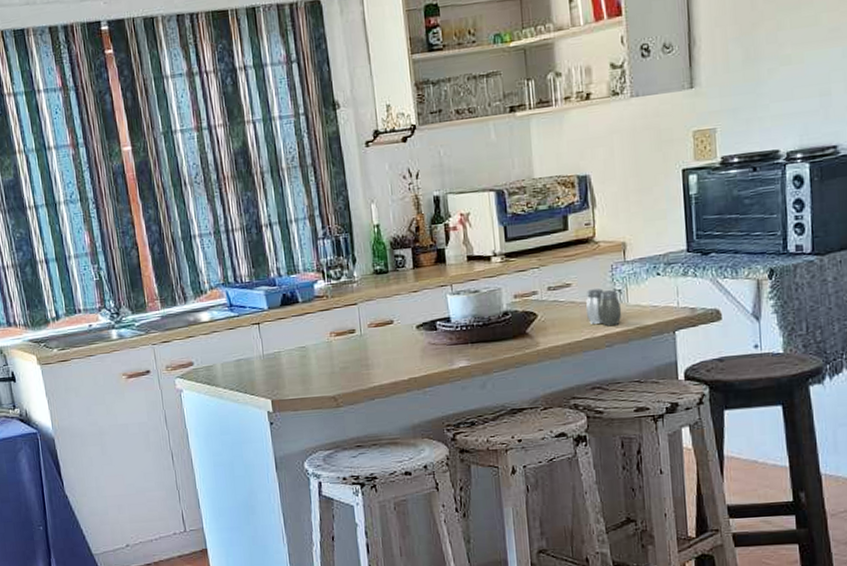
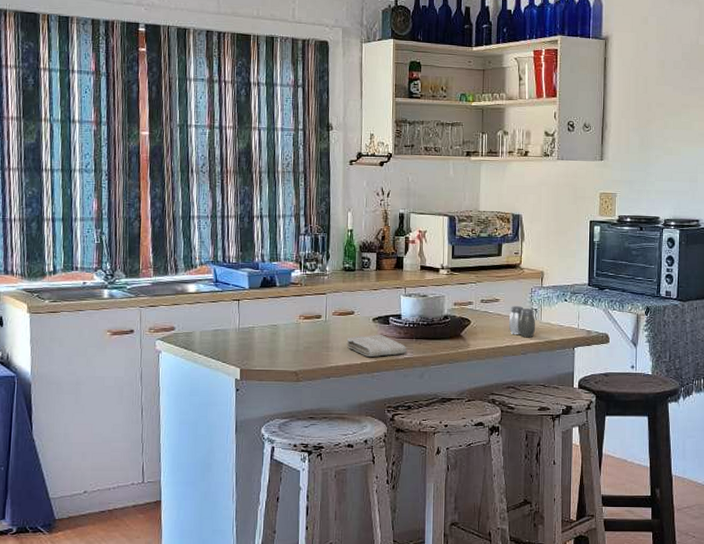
washcloth: none [388,343,462,372] -> present [346,335,407,358]

